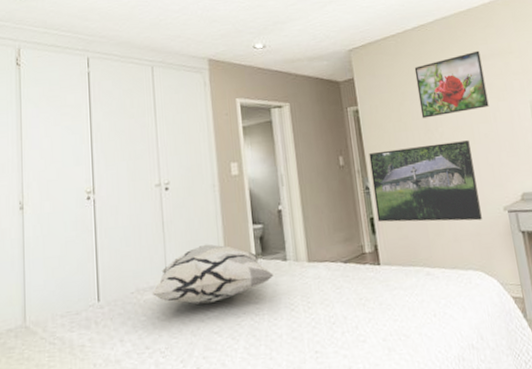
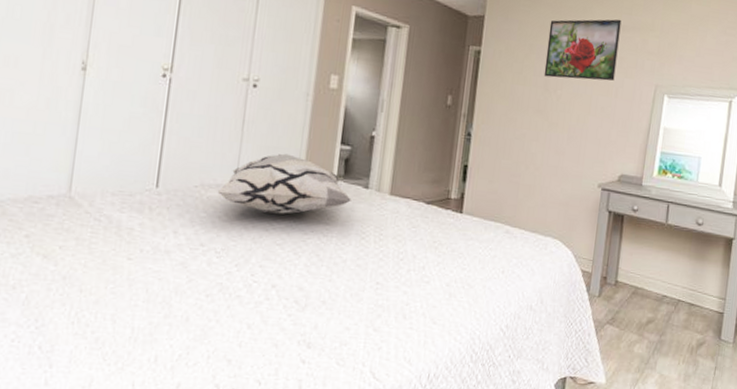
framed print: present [369,140,482,223] -> none [471,99,584,192]

